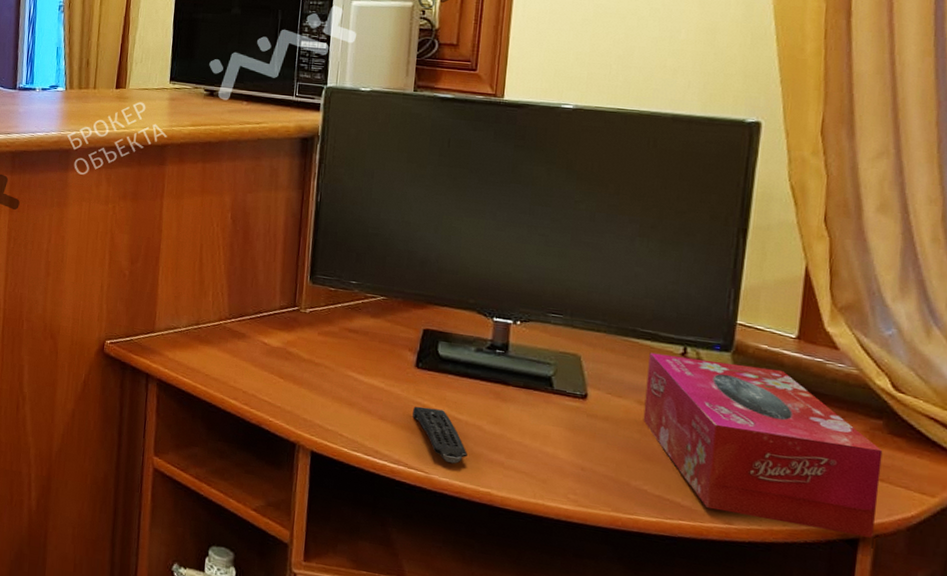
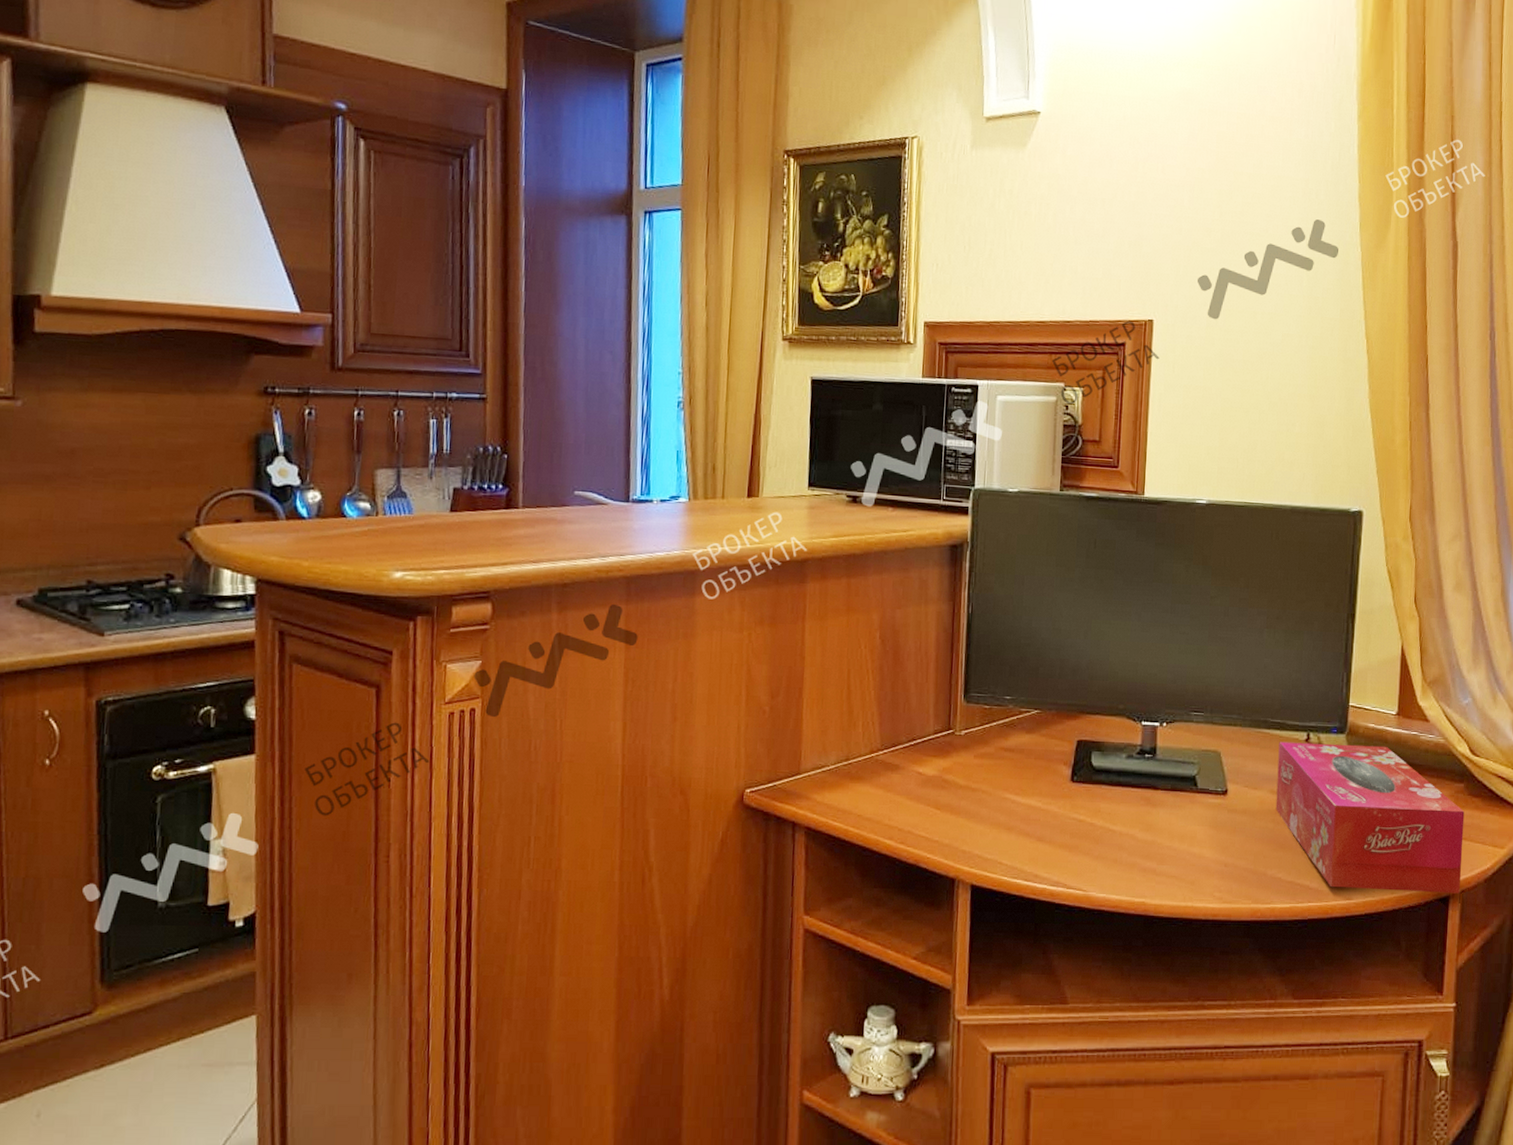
remote control: present [412,406,467,464] -> none [1069,822,1122,878]

